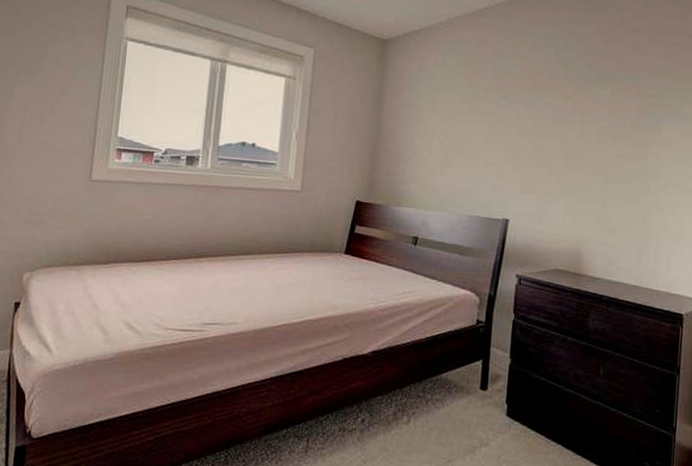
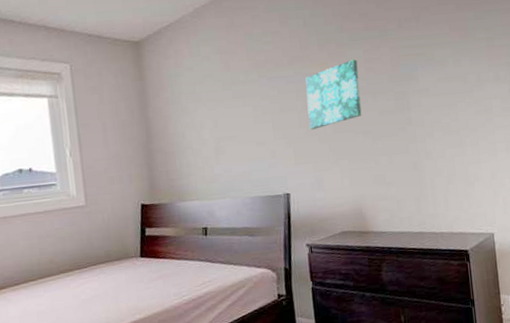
wall art: none [542,98,603,160] -> present [305,59,362,130]

